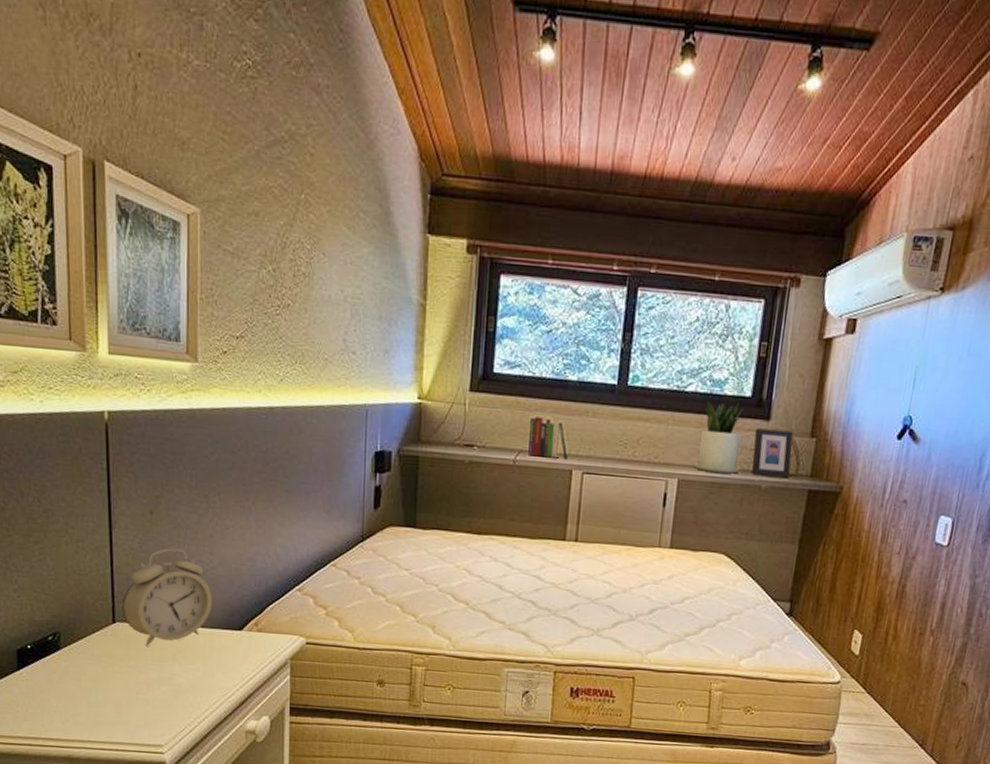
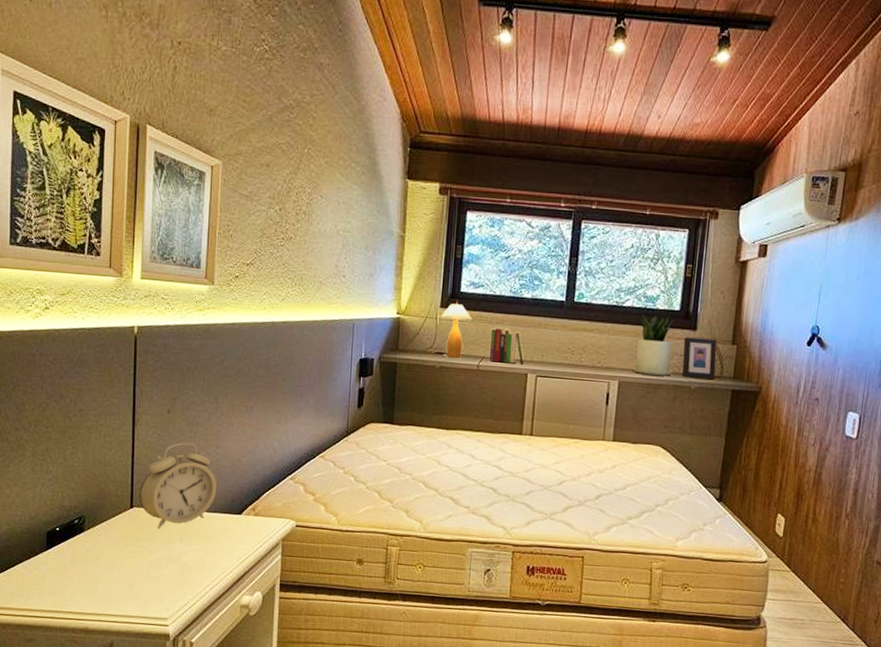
table lamp: none [469,382,507,453] -> present [440,300,472,359]

